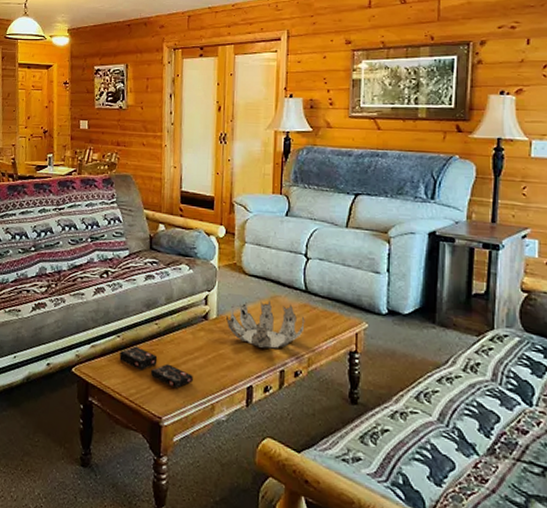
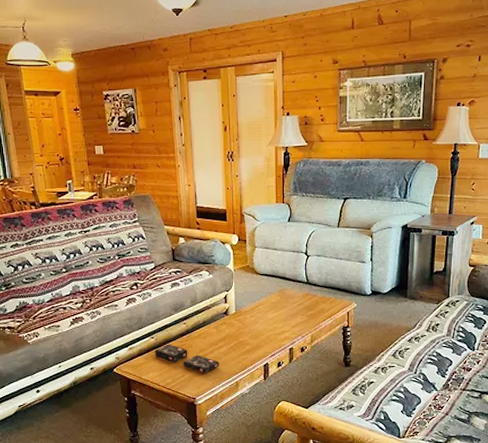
decorative bowl: present [226,300,305,349] -> none [244,293,308,332]

